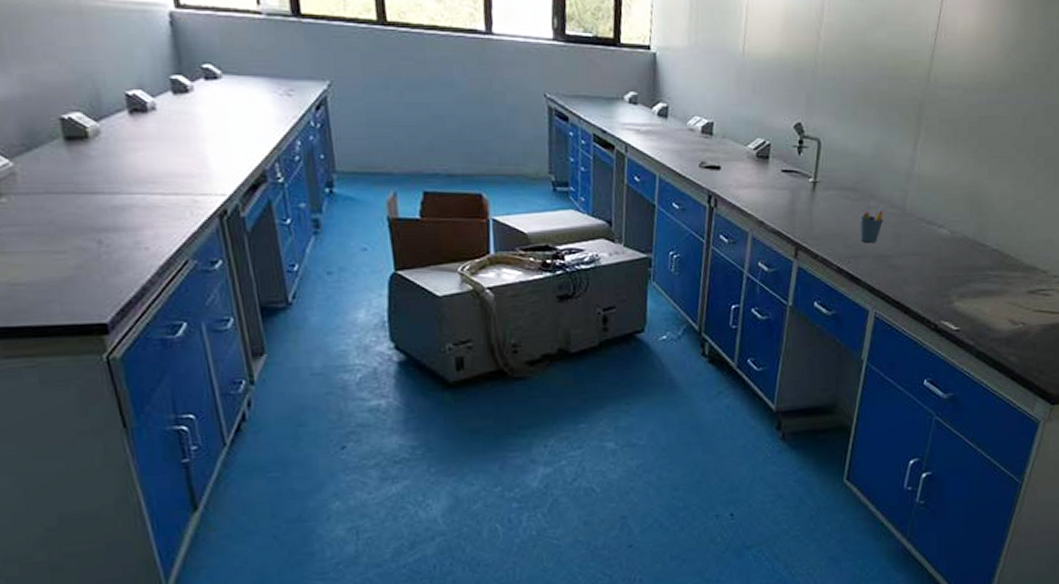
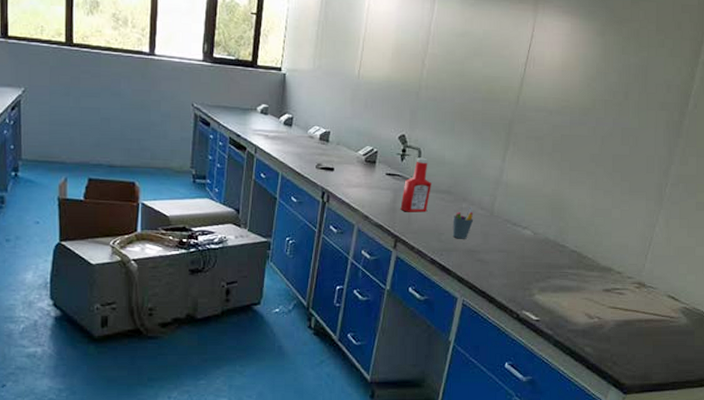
ketchup bottle: none [800,149,834,215] -> present [400,157,431,213]

